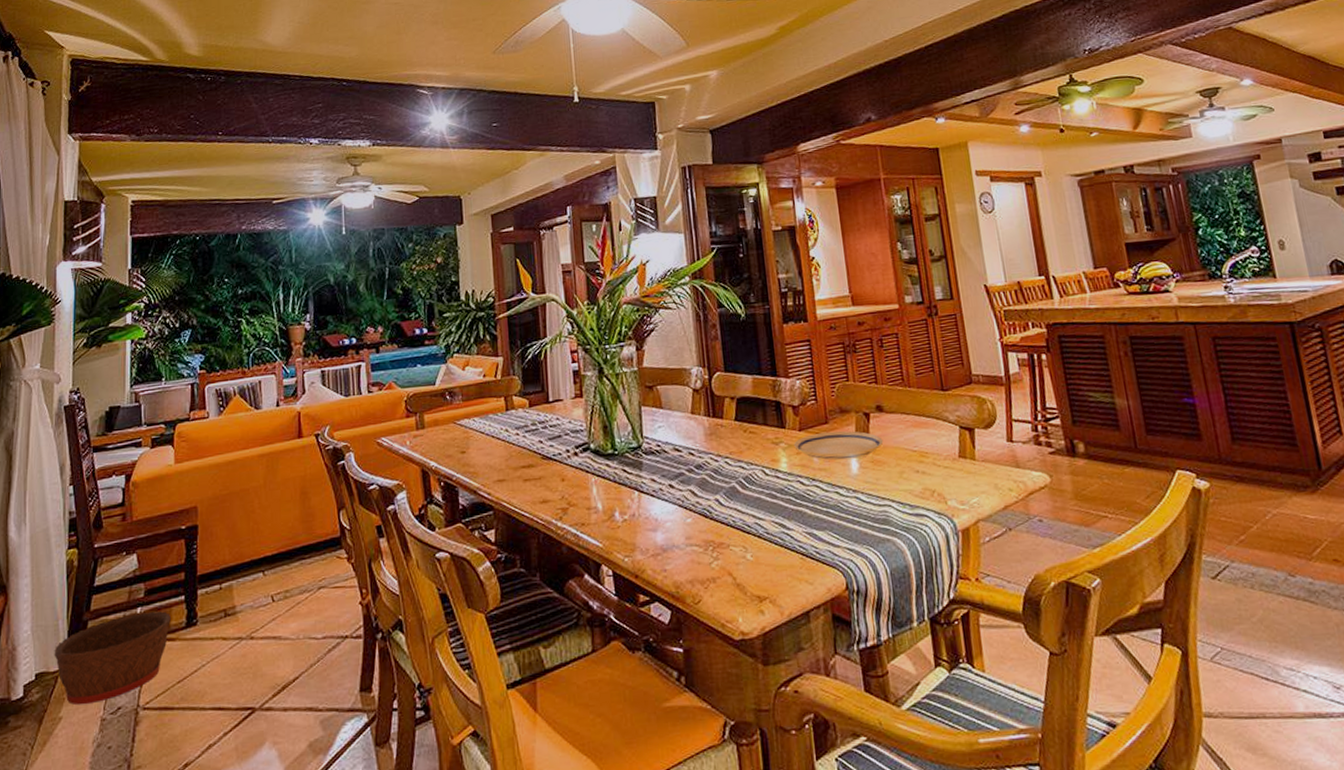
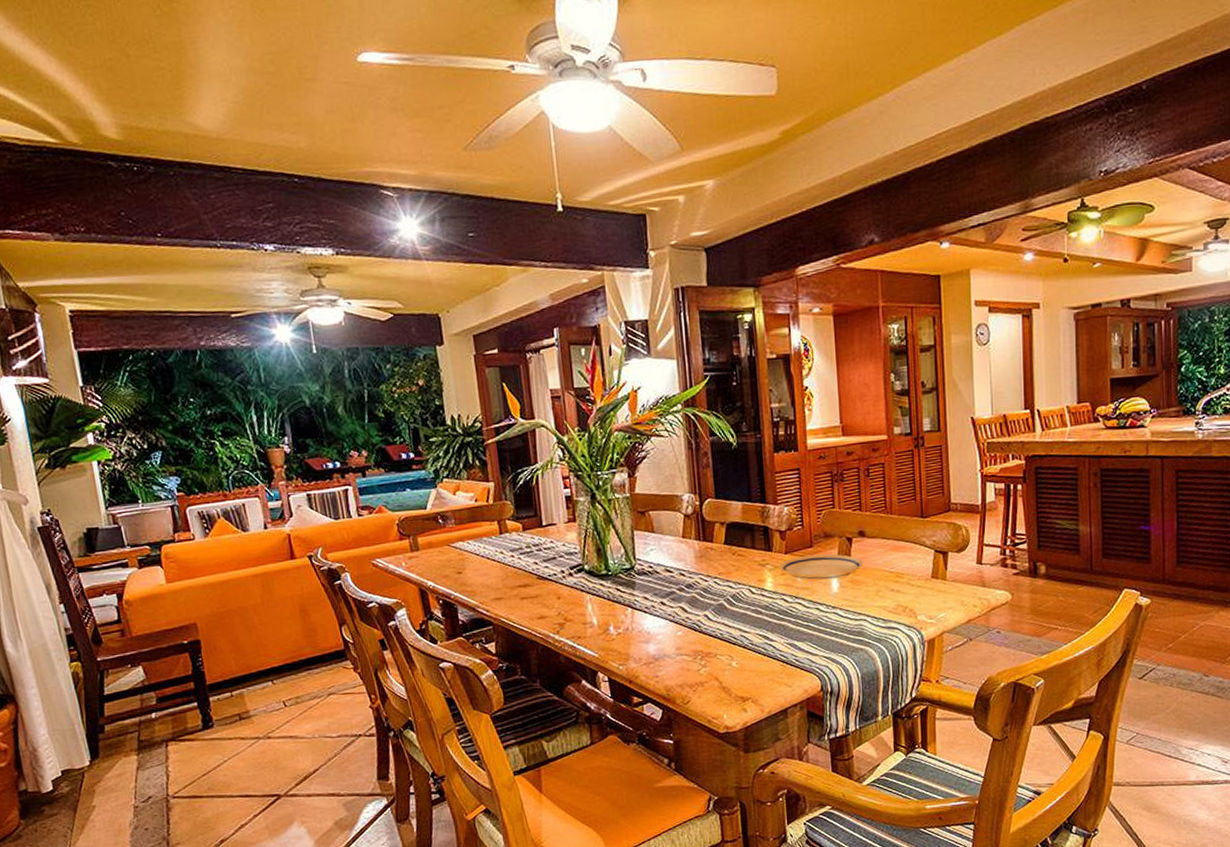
basket: present [54,611,171,704] -> none [75,716,187,795]

